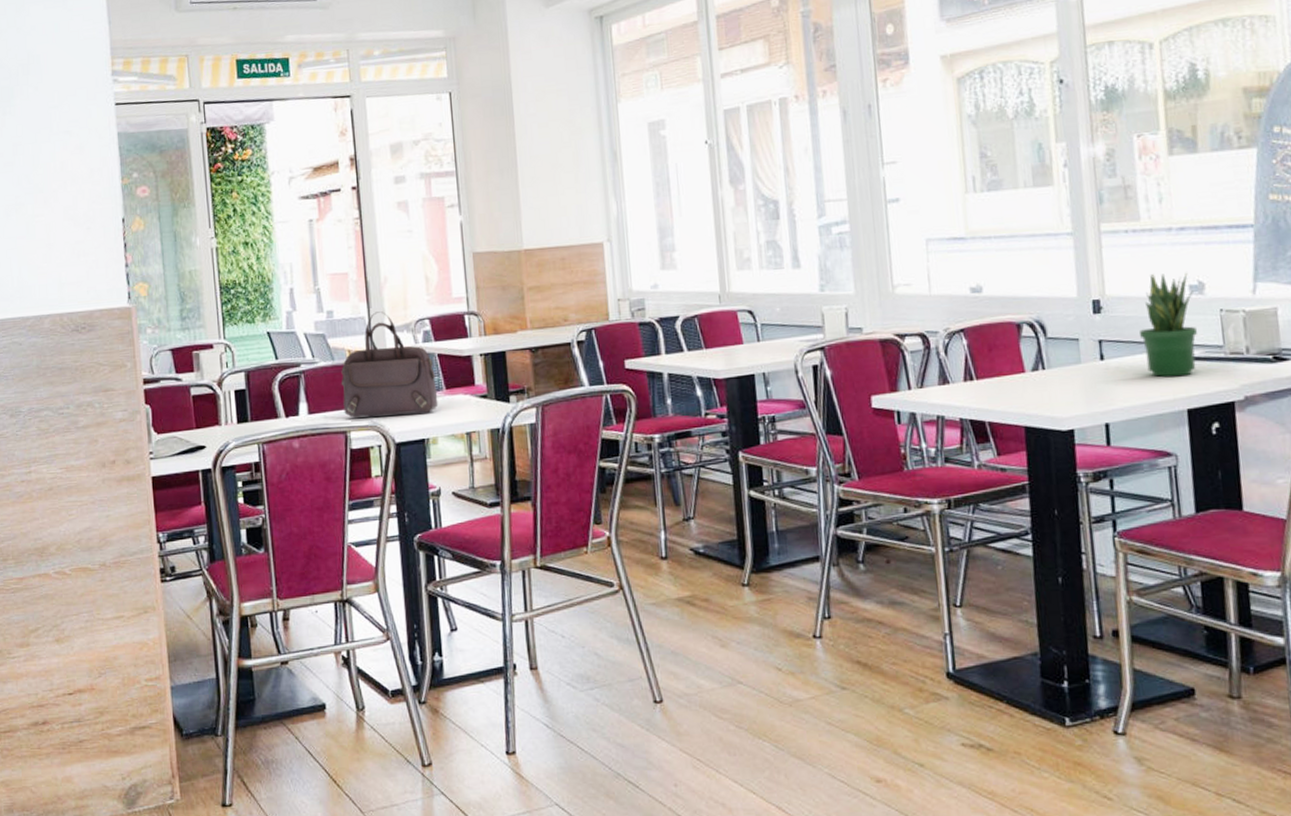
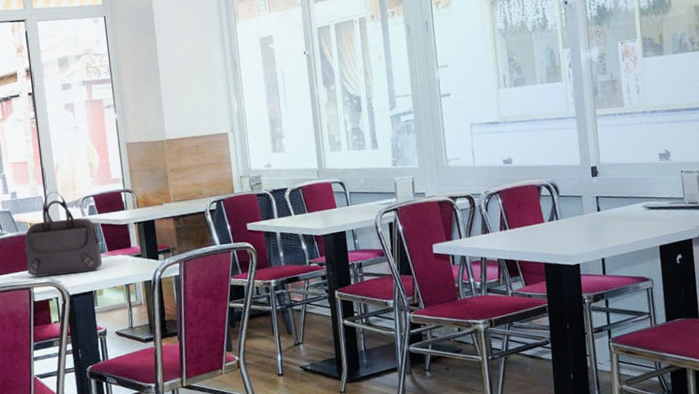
planter: present [1140,272,1197,377] -> none [625,144,665,222]

